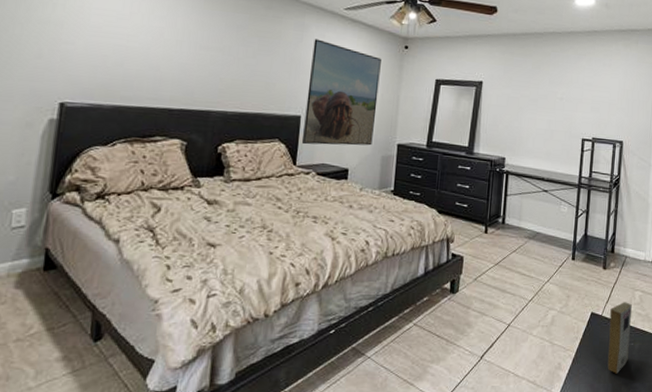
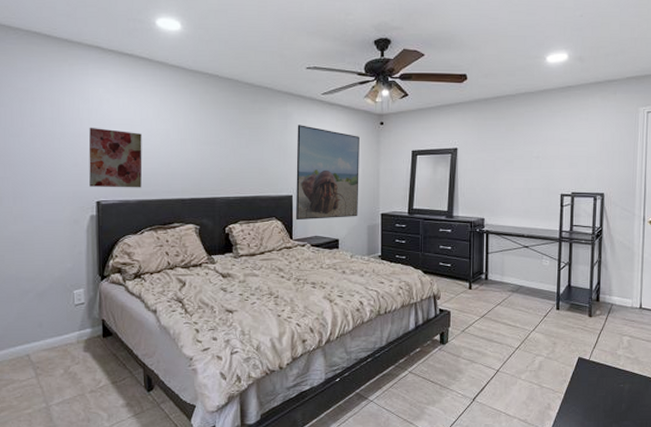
wall art: none [54,14,129,92] -> present [88,127,142,188]
book: present [607,302,632,374] -> none [597,347,620,413]

